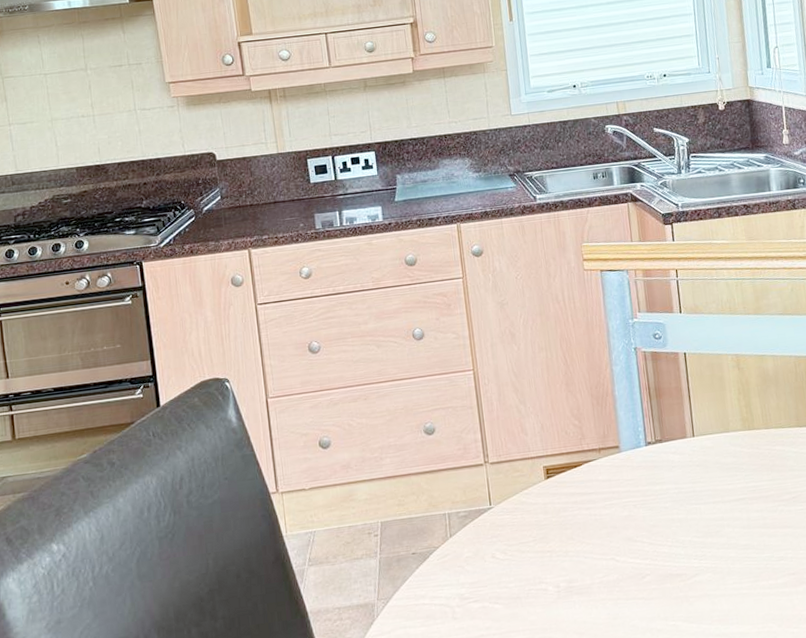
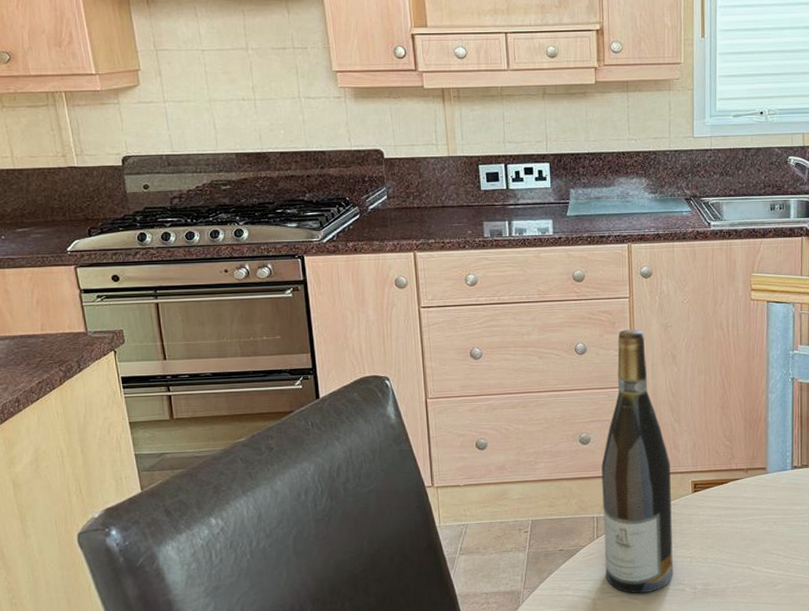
wine bottle: none [448,309,534,597] -> present [601,329,673,594]

